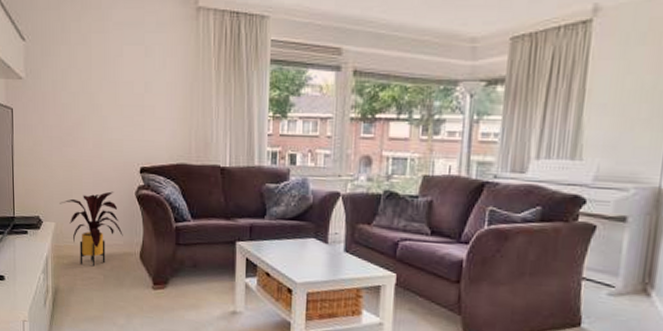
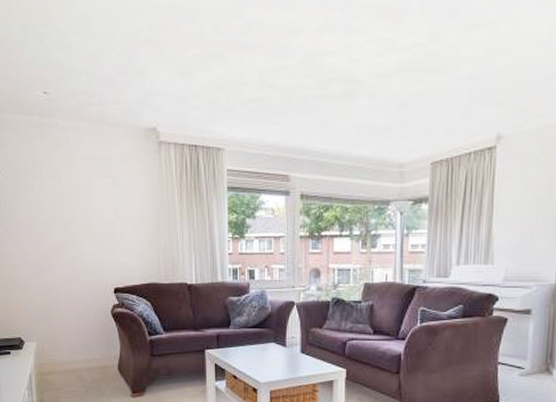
house plant: present [59,191,123,267] -> none [40,311,102,381]

